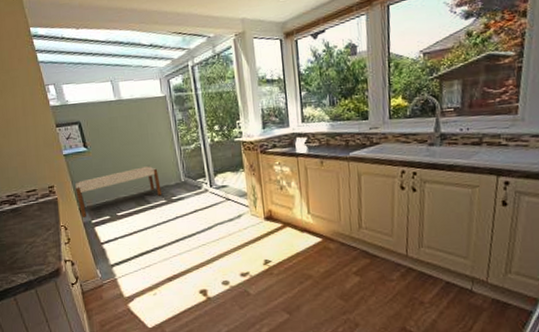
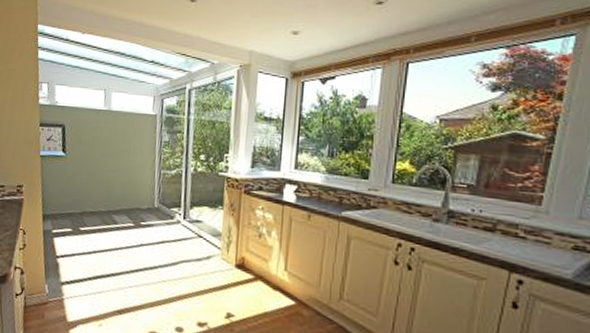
bench: present [75,165,162,218] -> none [43,183,132,225]

